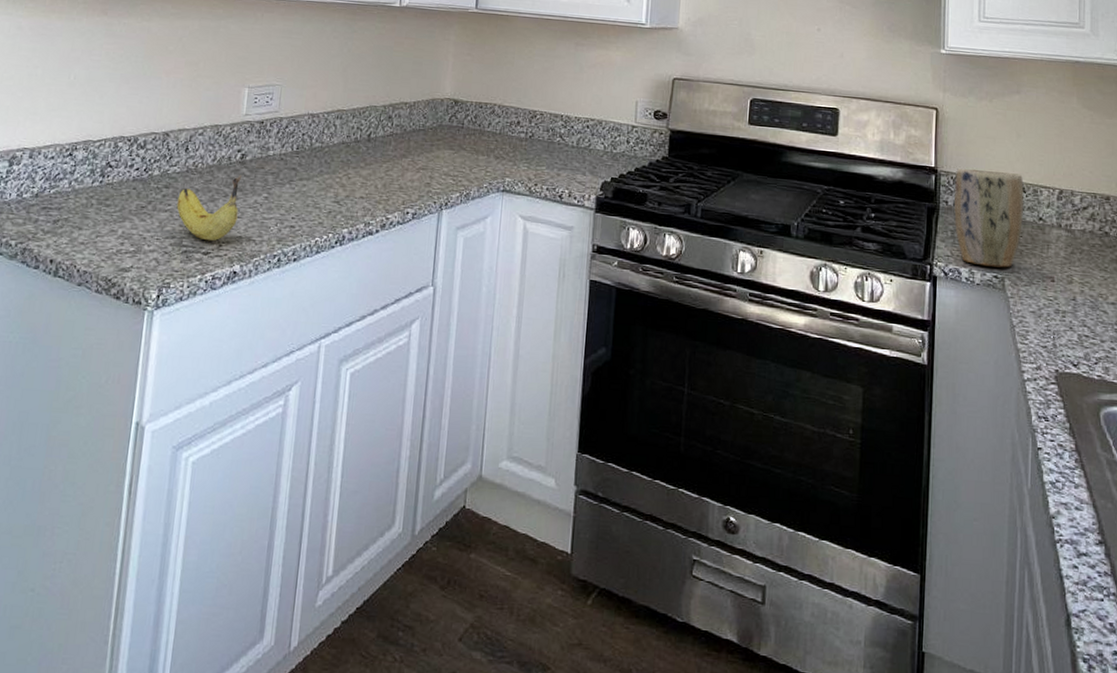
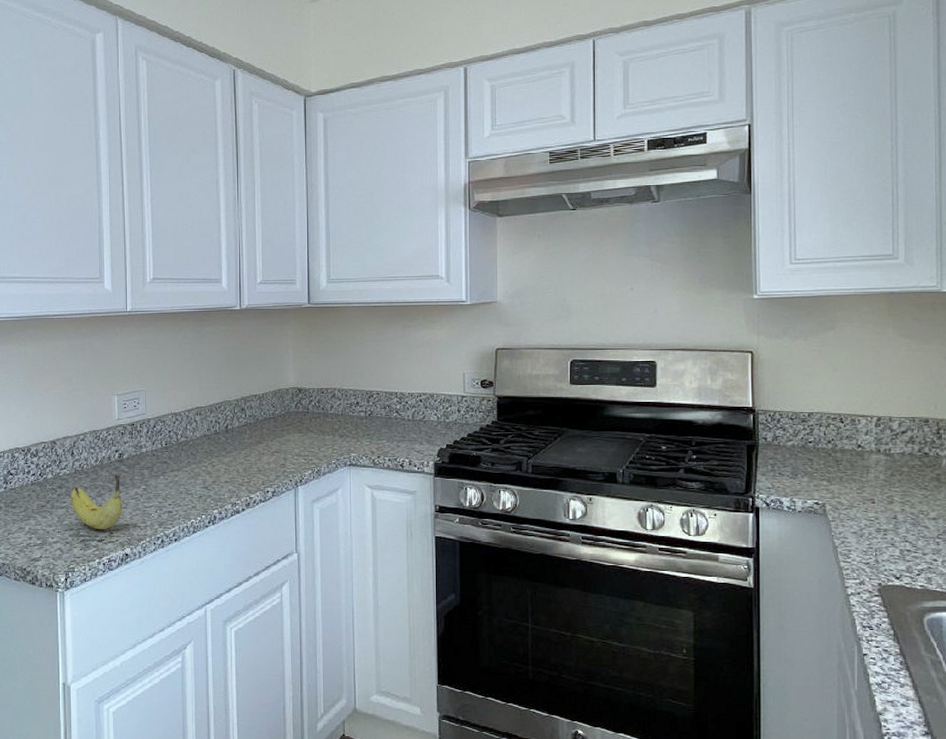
plant pot: present [954,168,1024,268] -> none [773,405,841,495]

